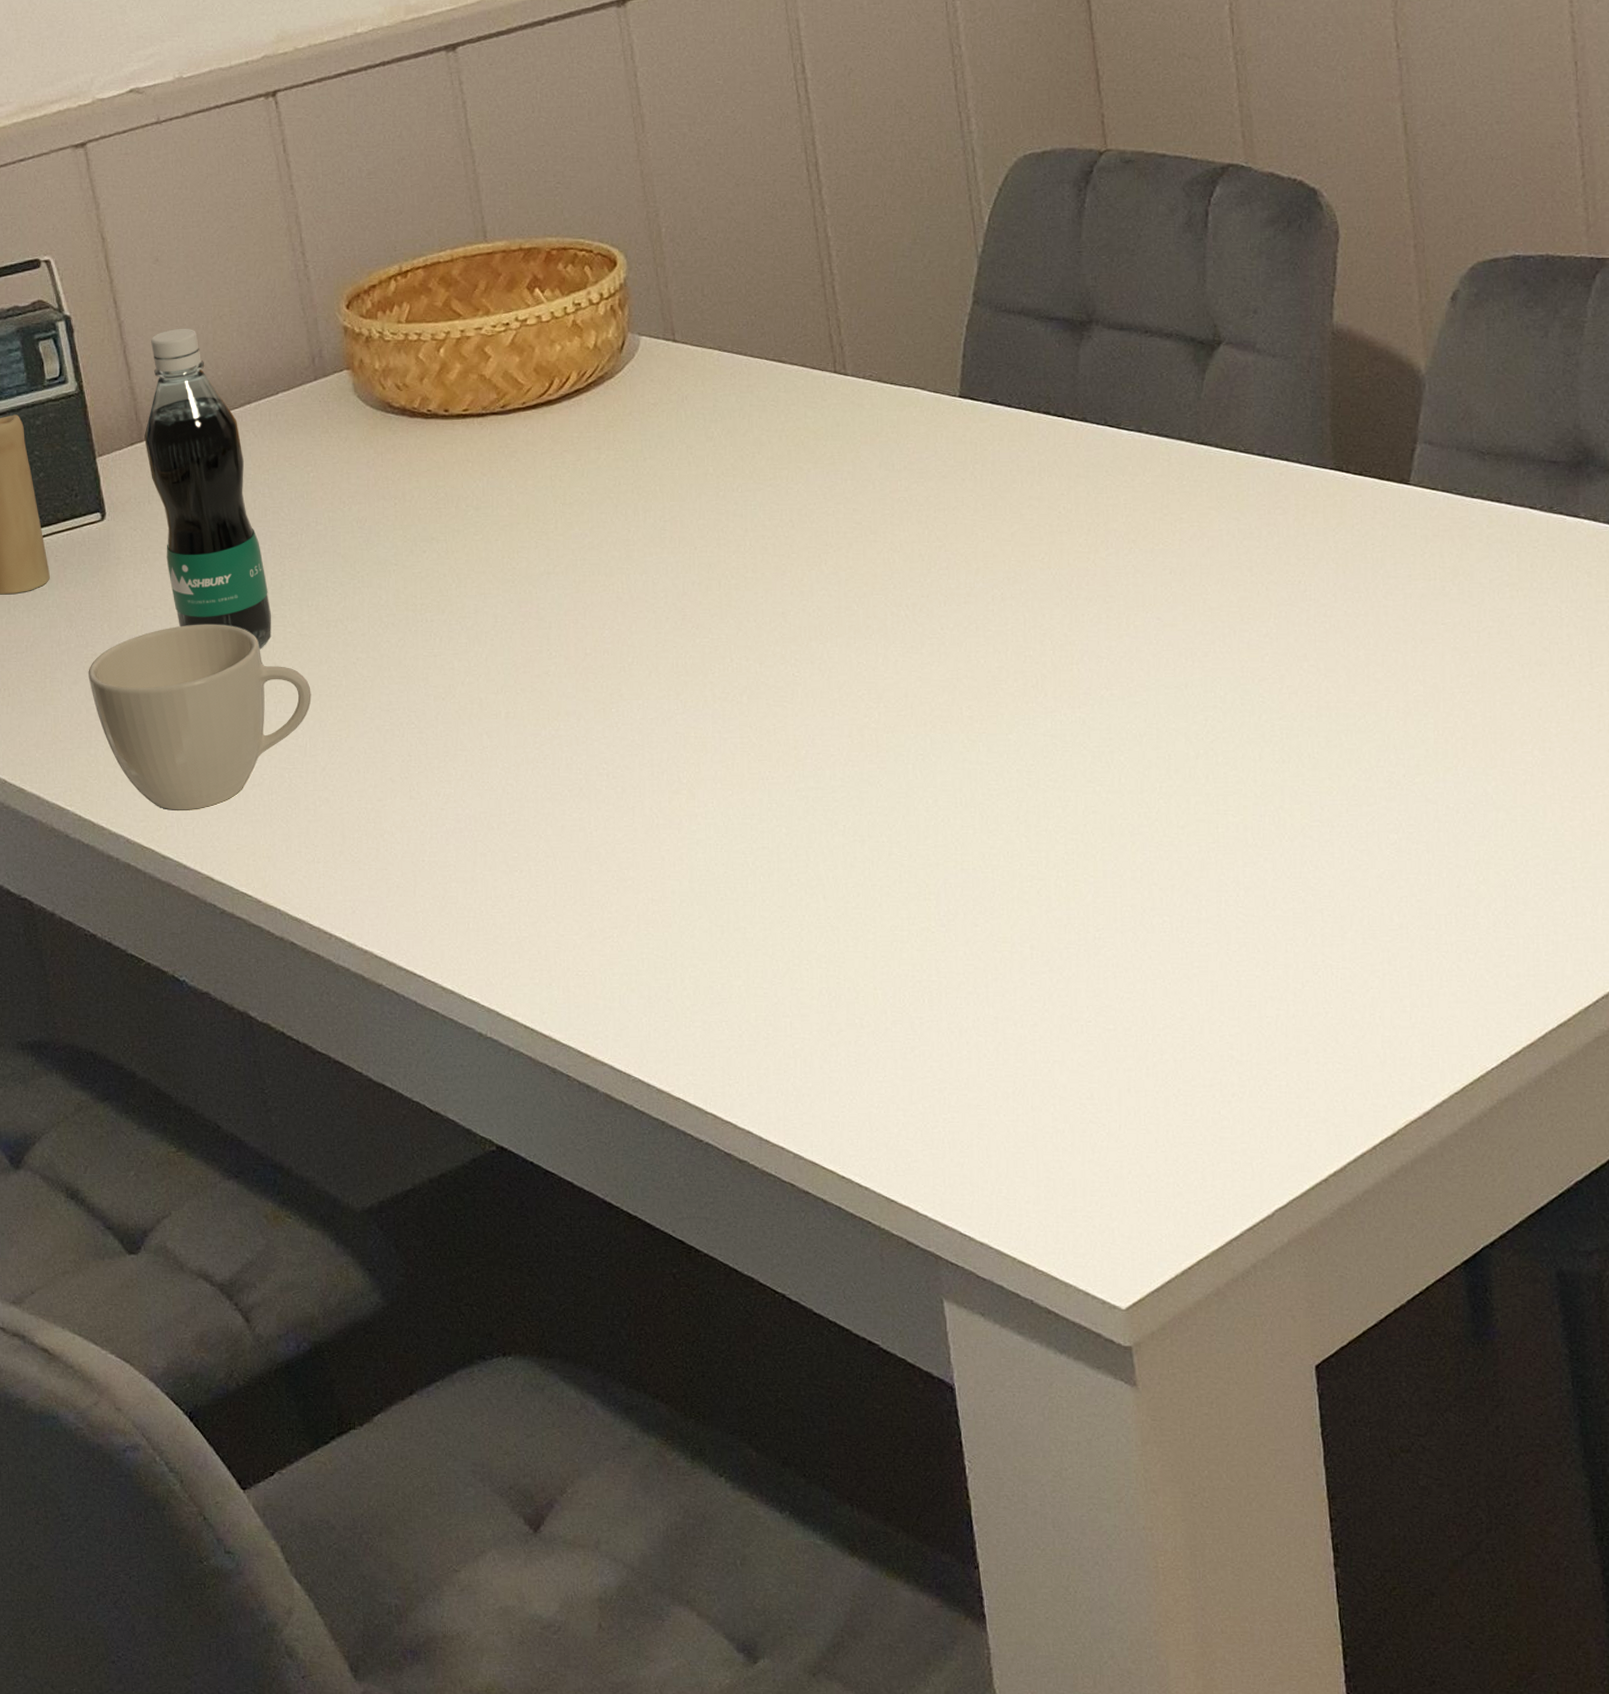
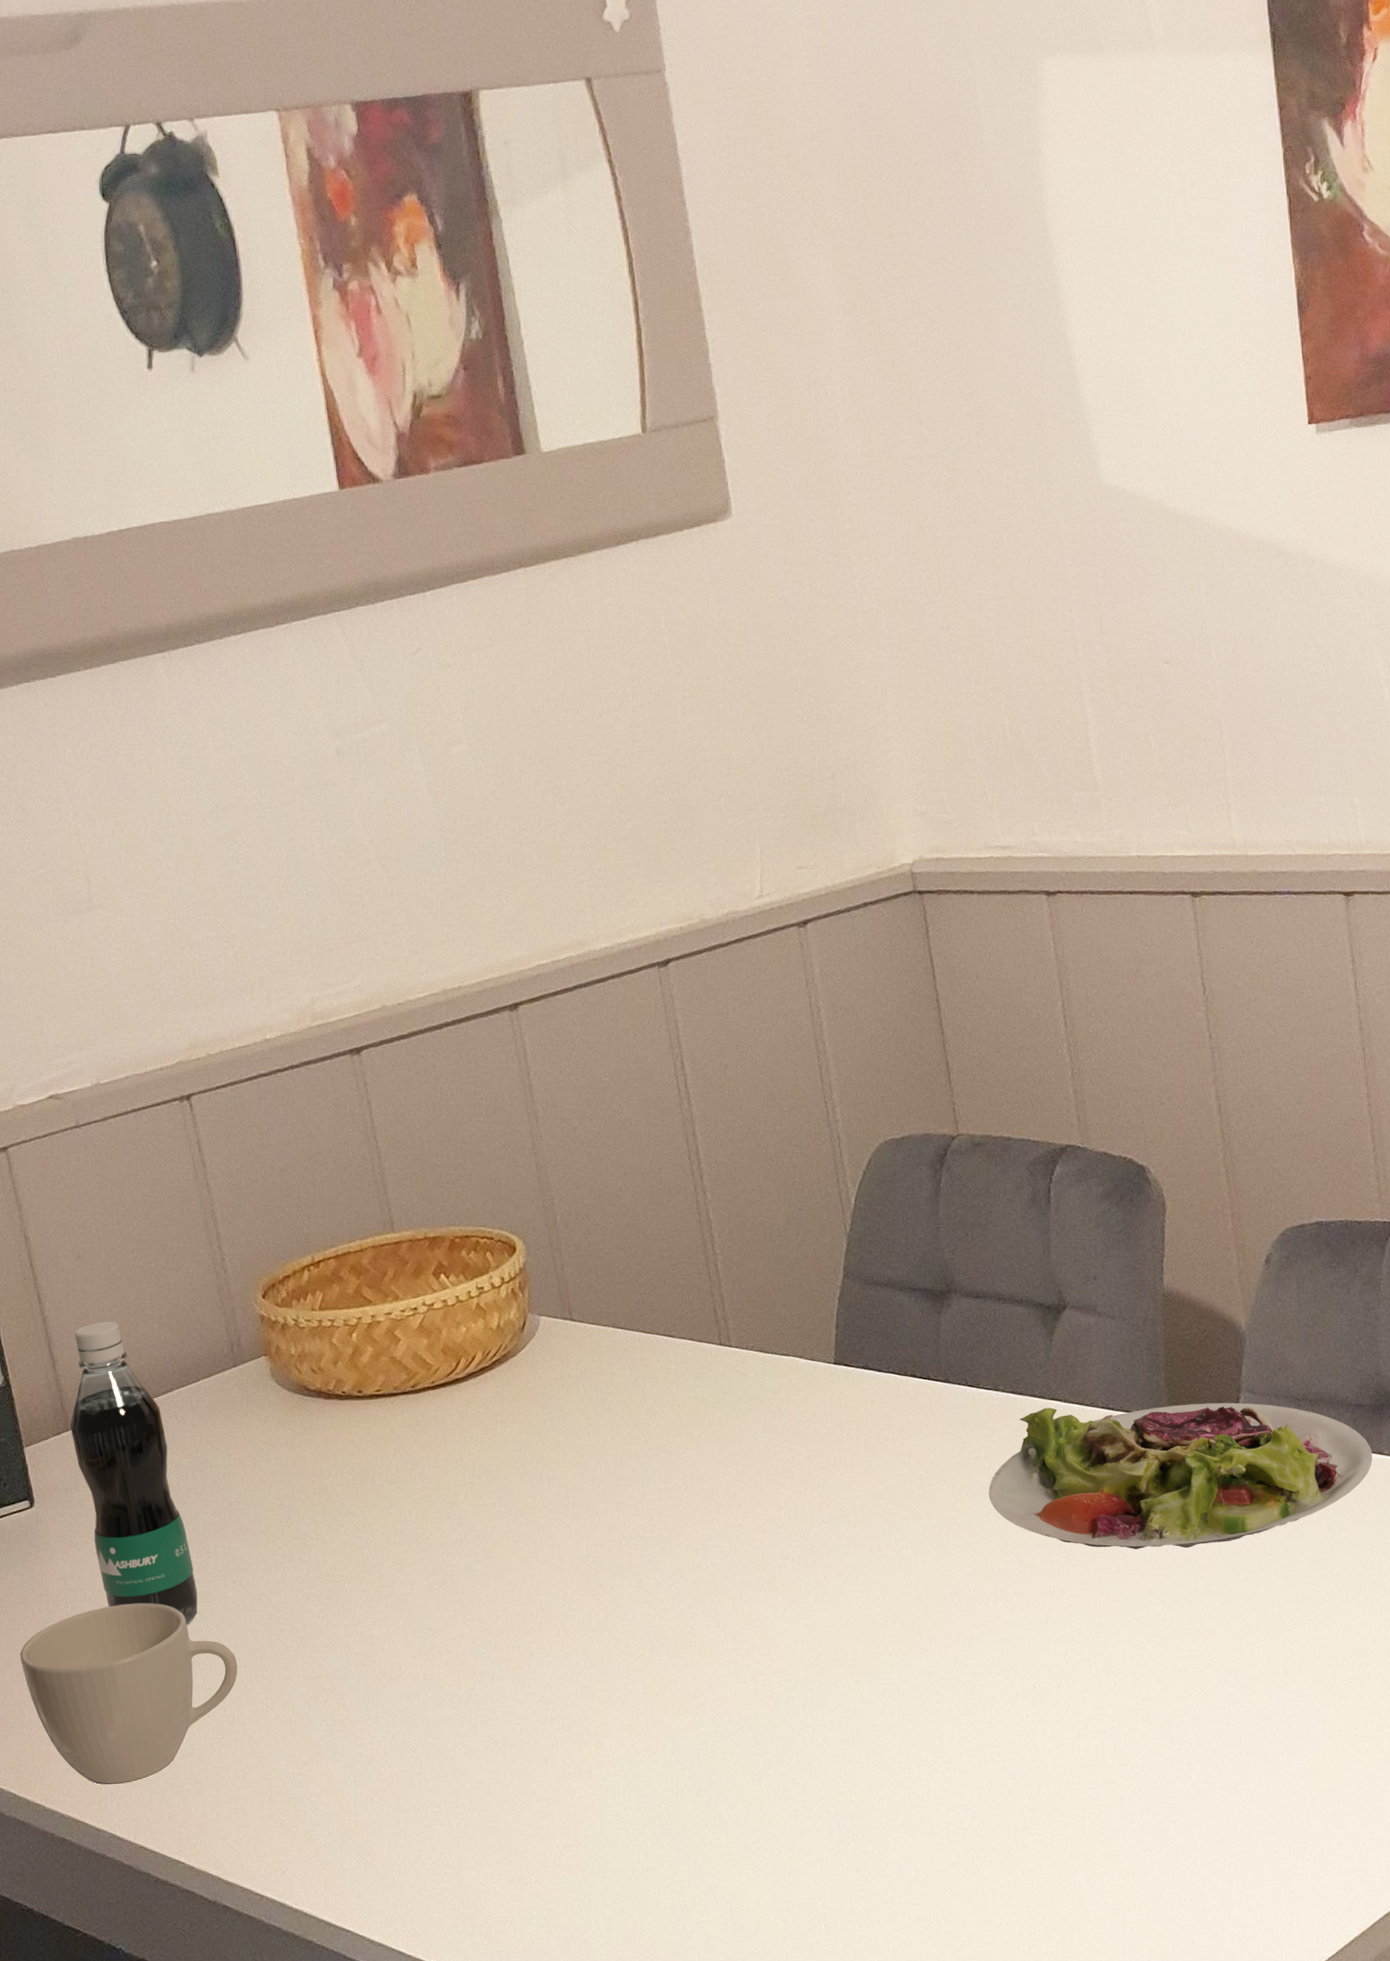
salad plate: none [1126,452,1566,613] -> present [988,1402,1373,1549]

